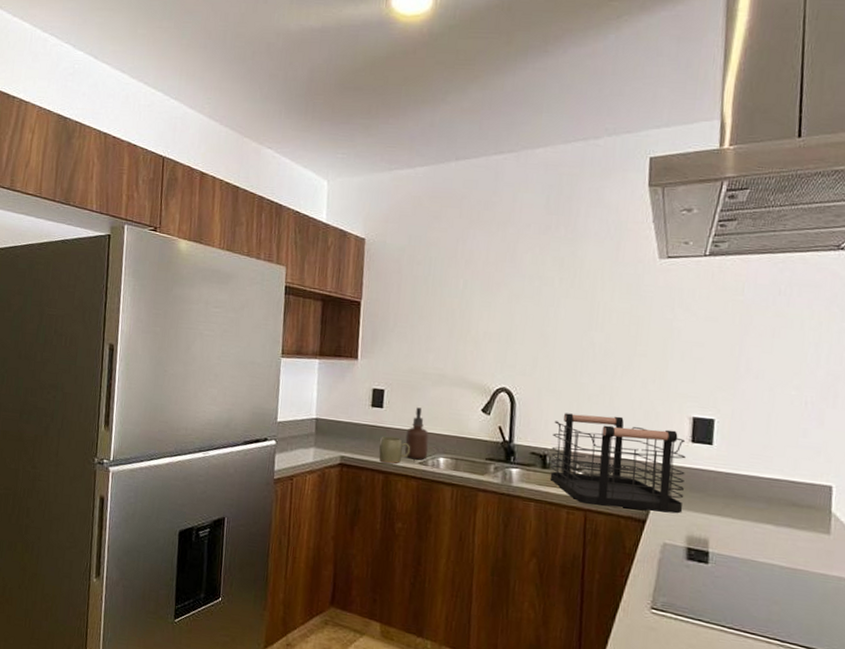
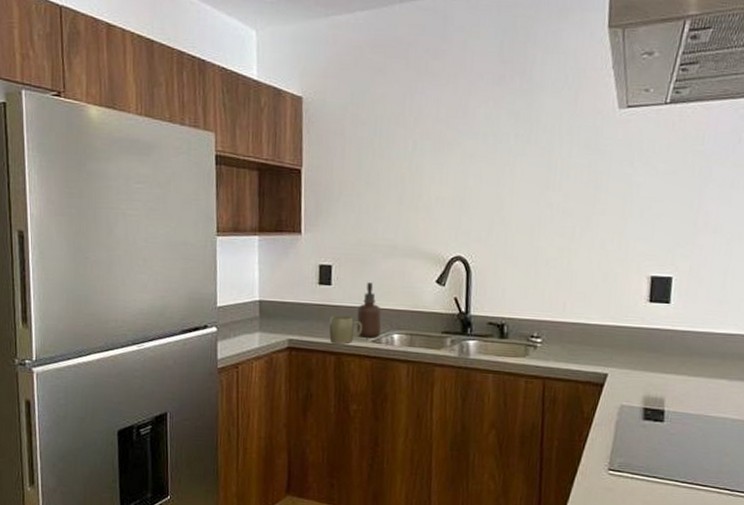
dish rack: present [550,413,686,513] -> none [508,279,644,375]

